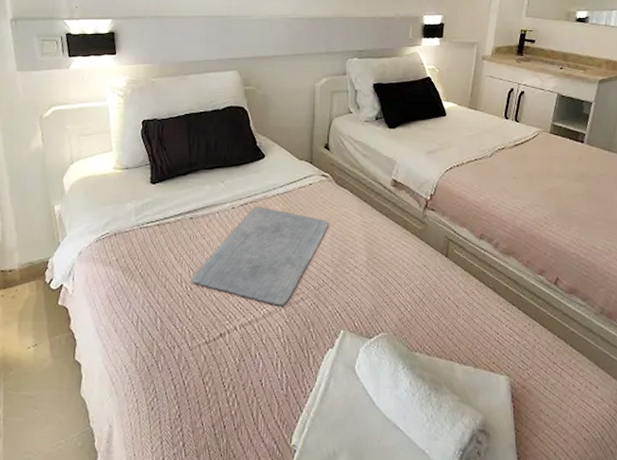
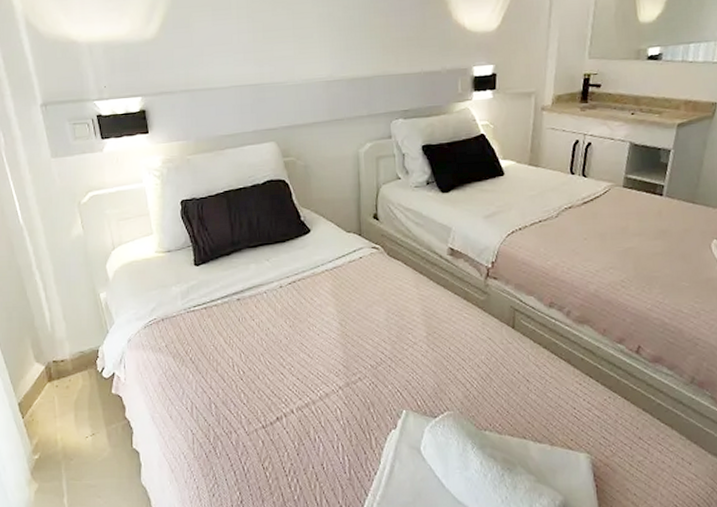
bath mat: present [191,206,328,306] -> none [243,283,383,387]

